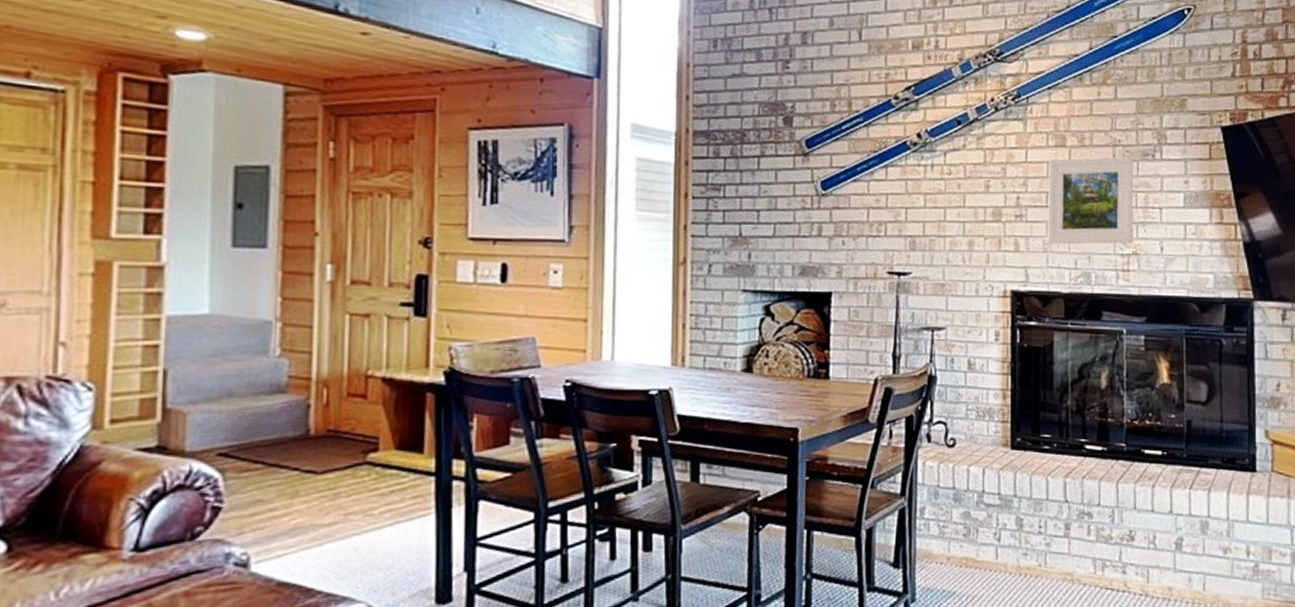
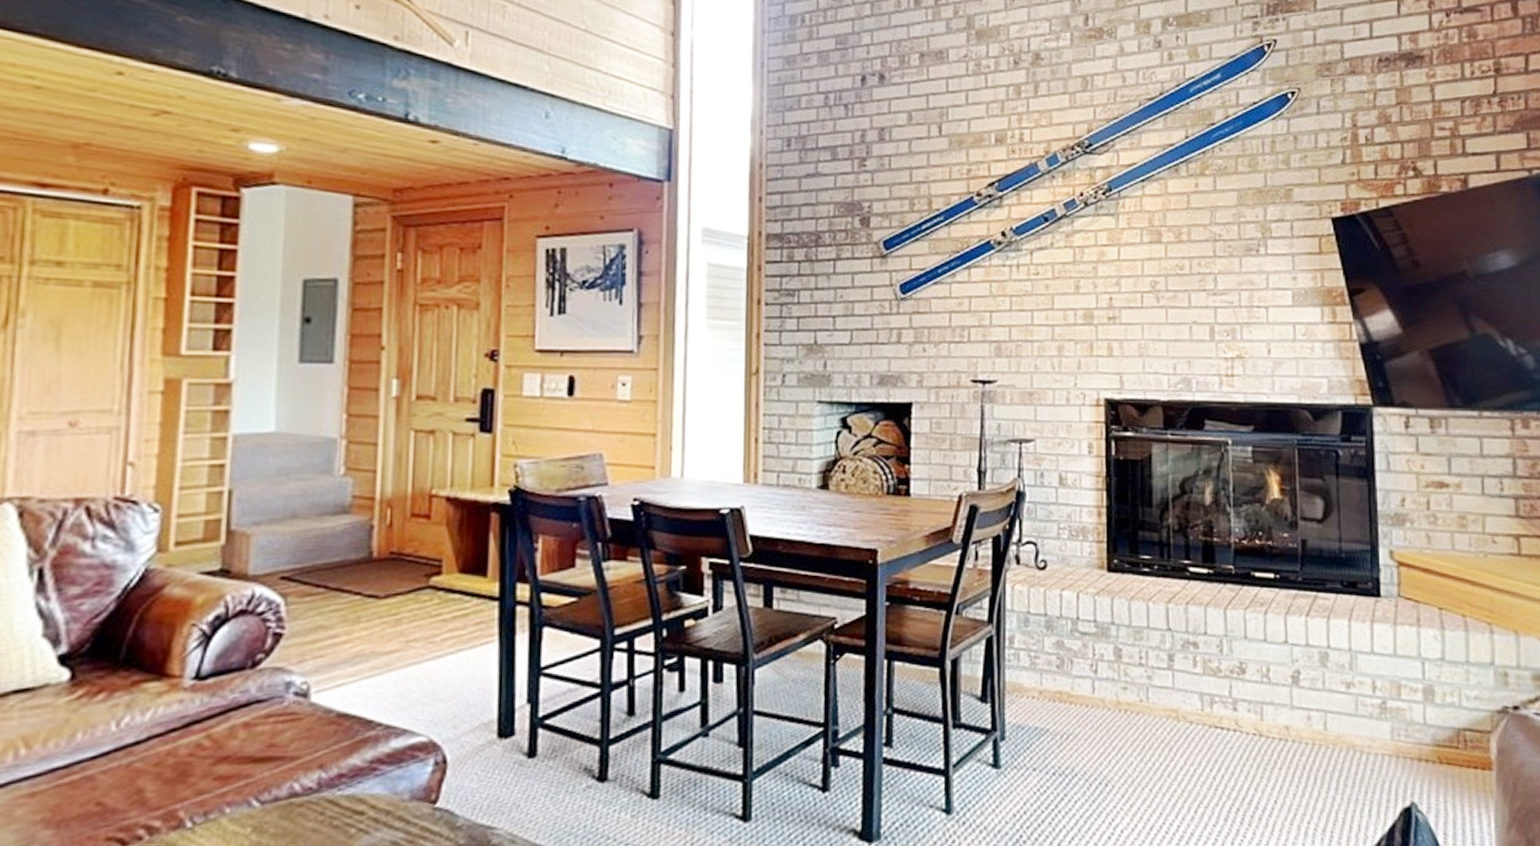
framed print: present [1047,156,1134,245] -> none [1143,251,1237,348]

